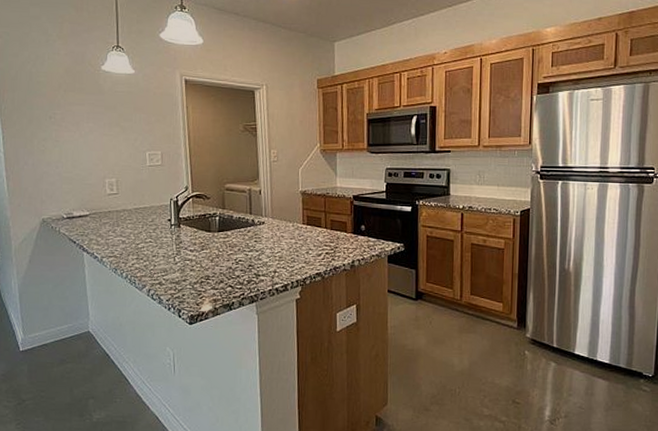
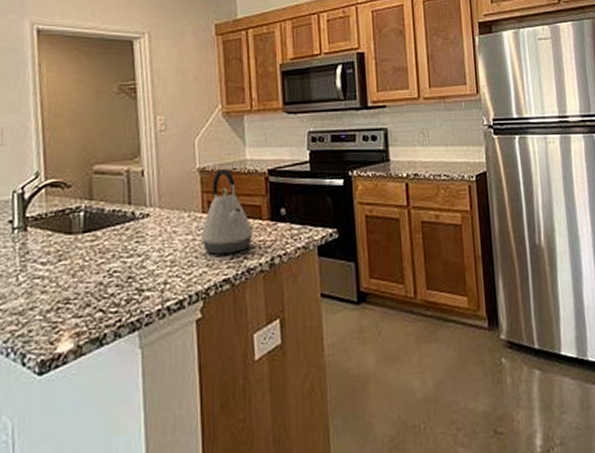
kettle: none [301,192,340,255] -> present [201,168,254,254]

